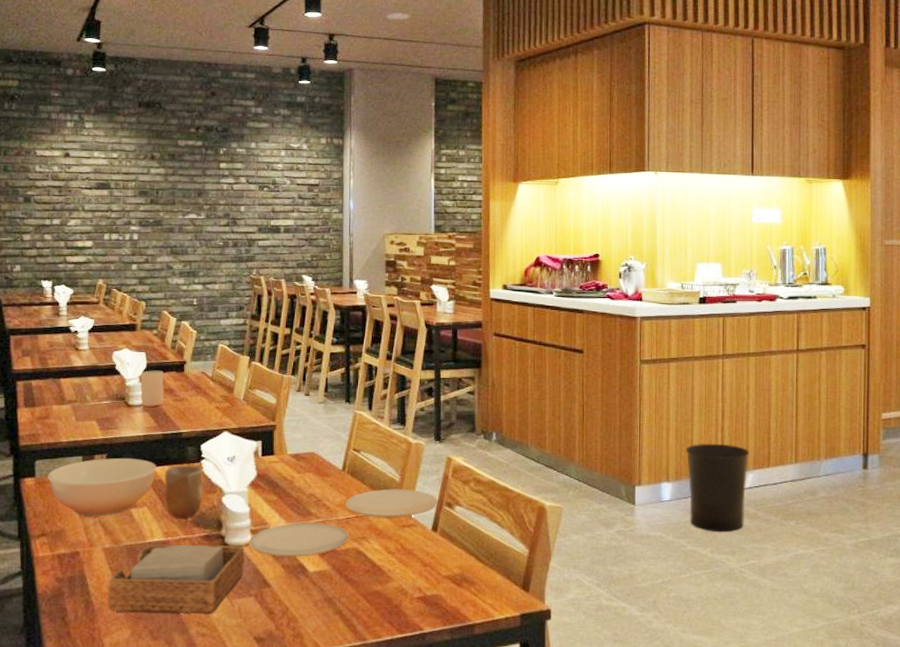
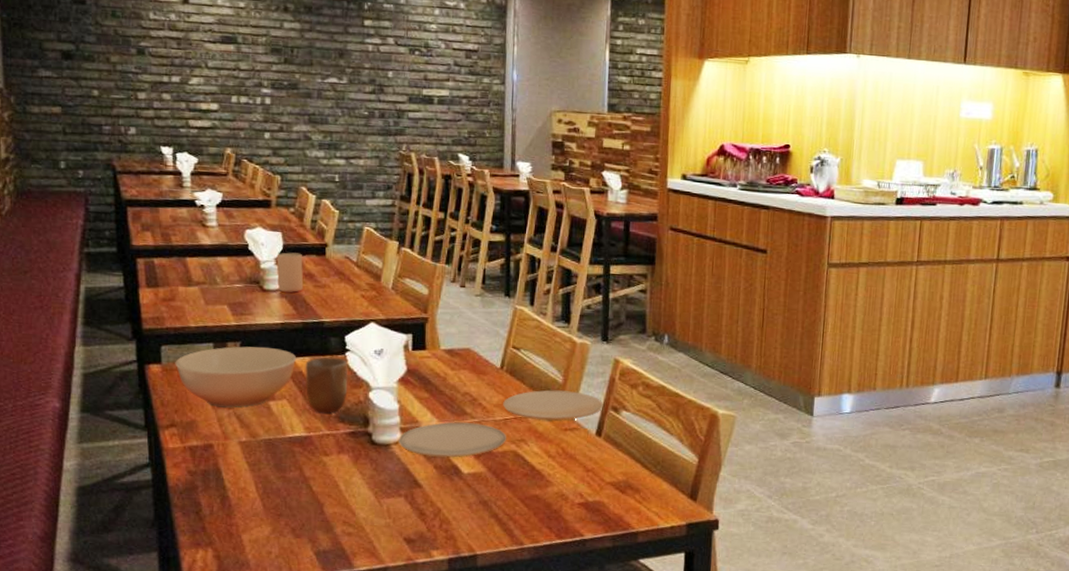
napkin holder: present [107,544,245,613] -> none [245,439,394,513]
waste bin: present [686,443,750,532] -> none [869,354,938,447]

